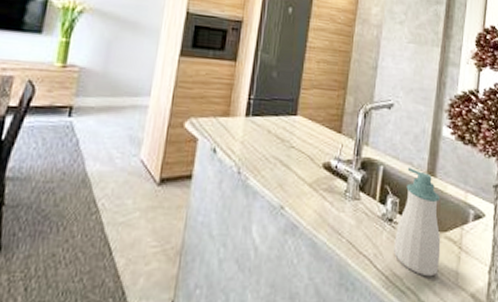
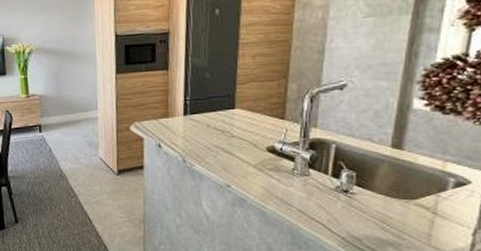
soap bottle: present [394,167,441,277] -> none [351,143,409,238]

